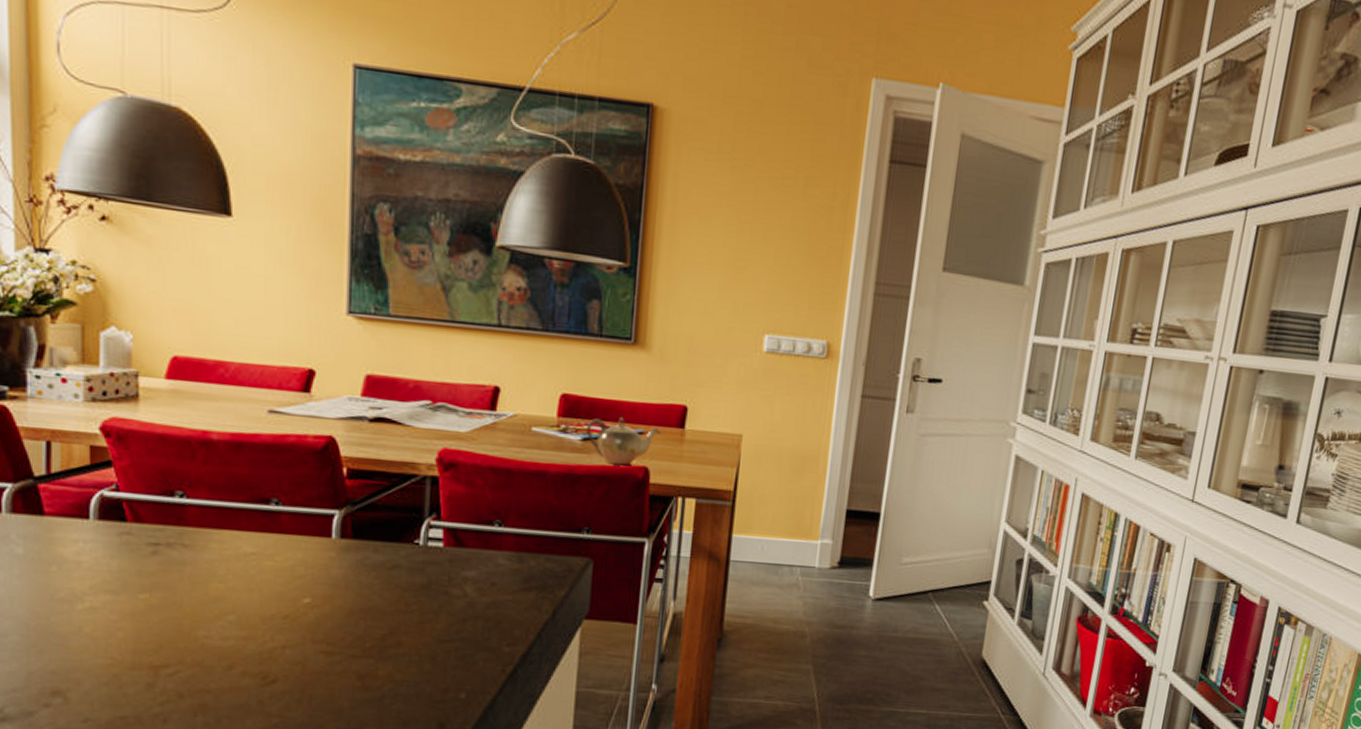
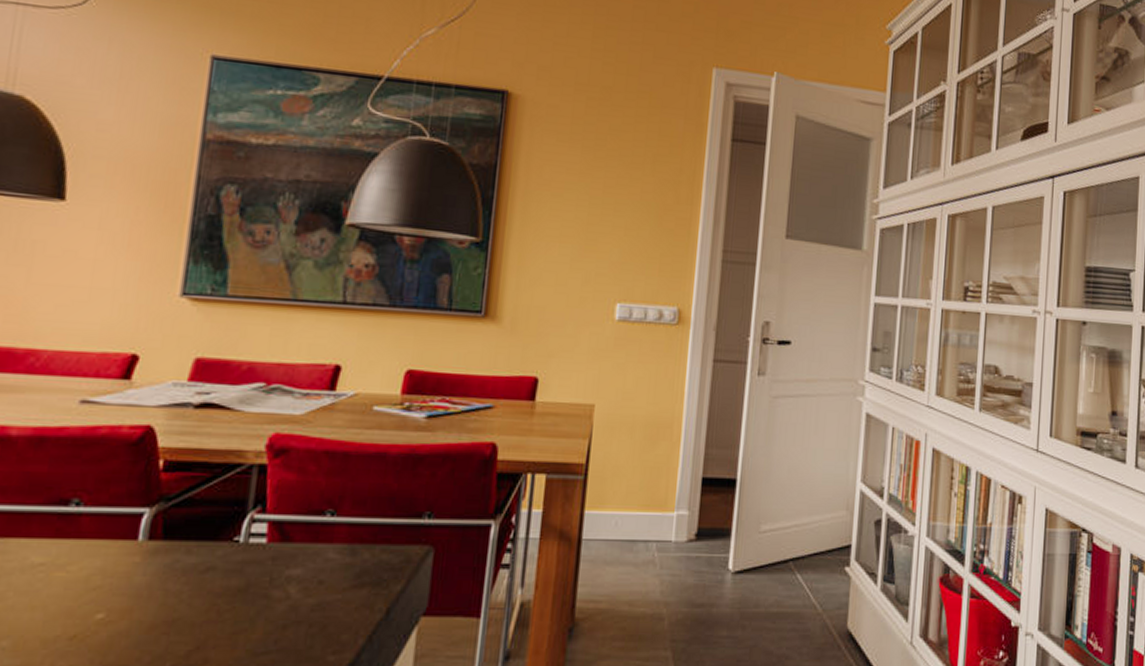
teapot: present [587,416,662,466] -> none [432,391,511,443]

